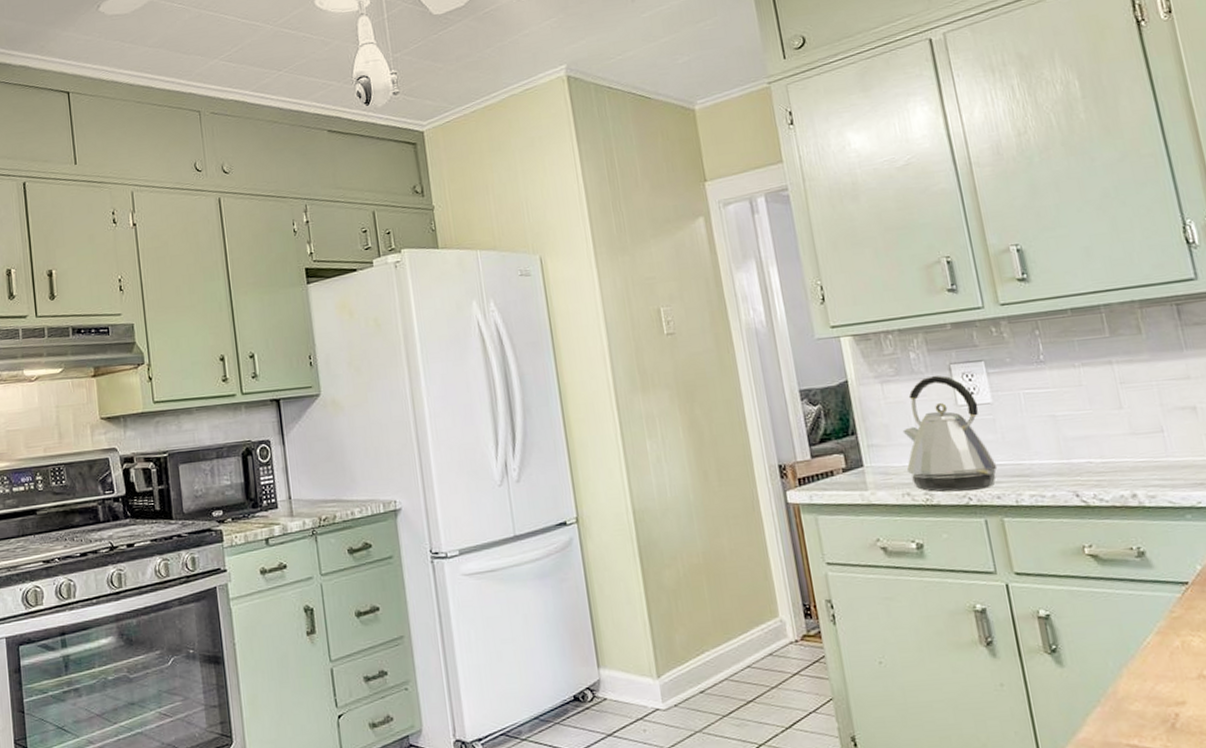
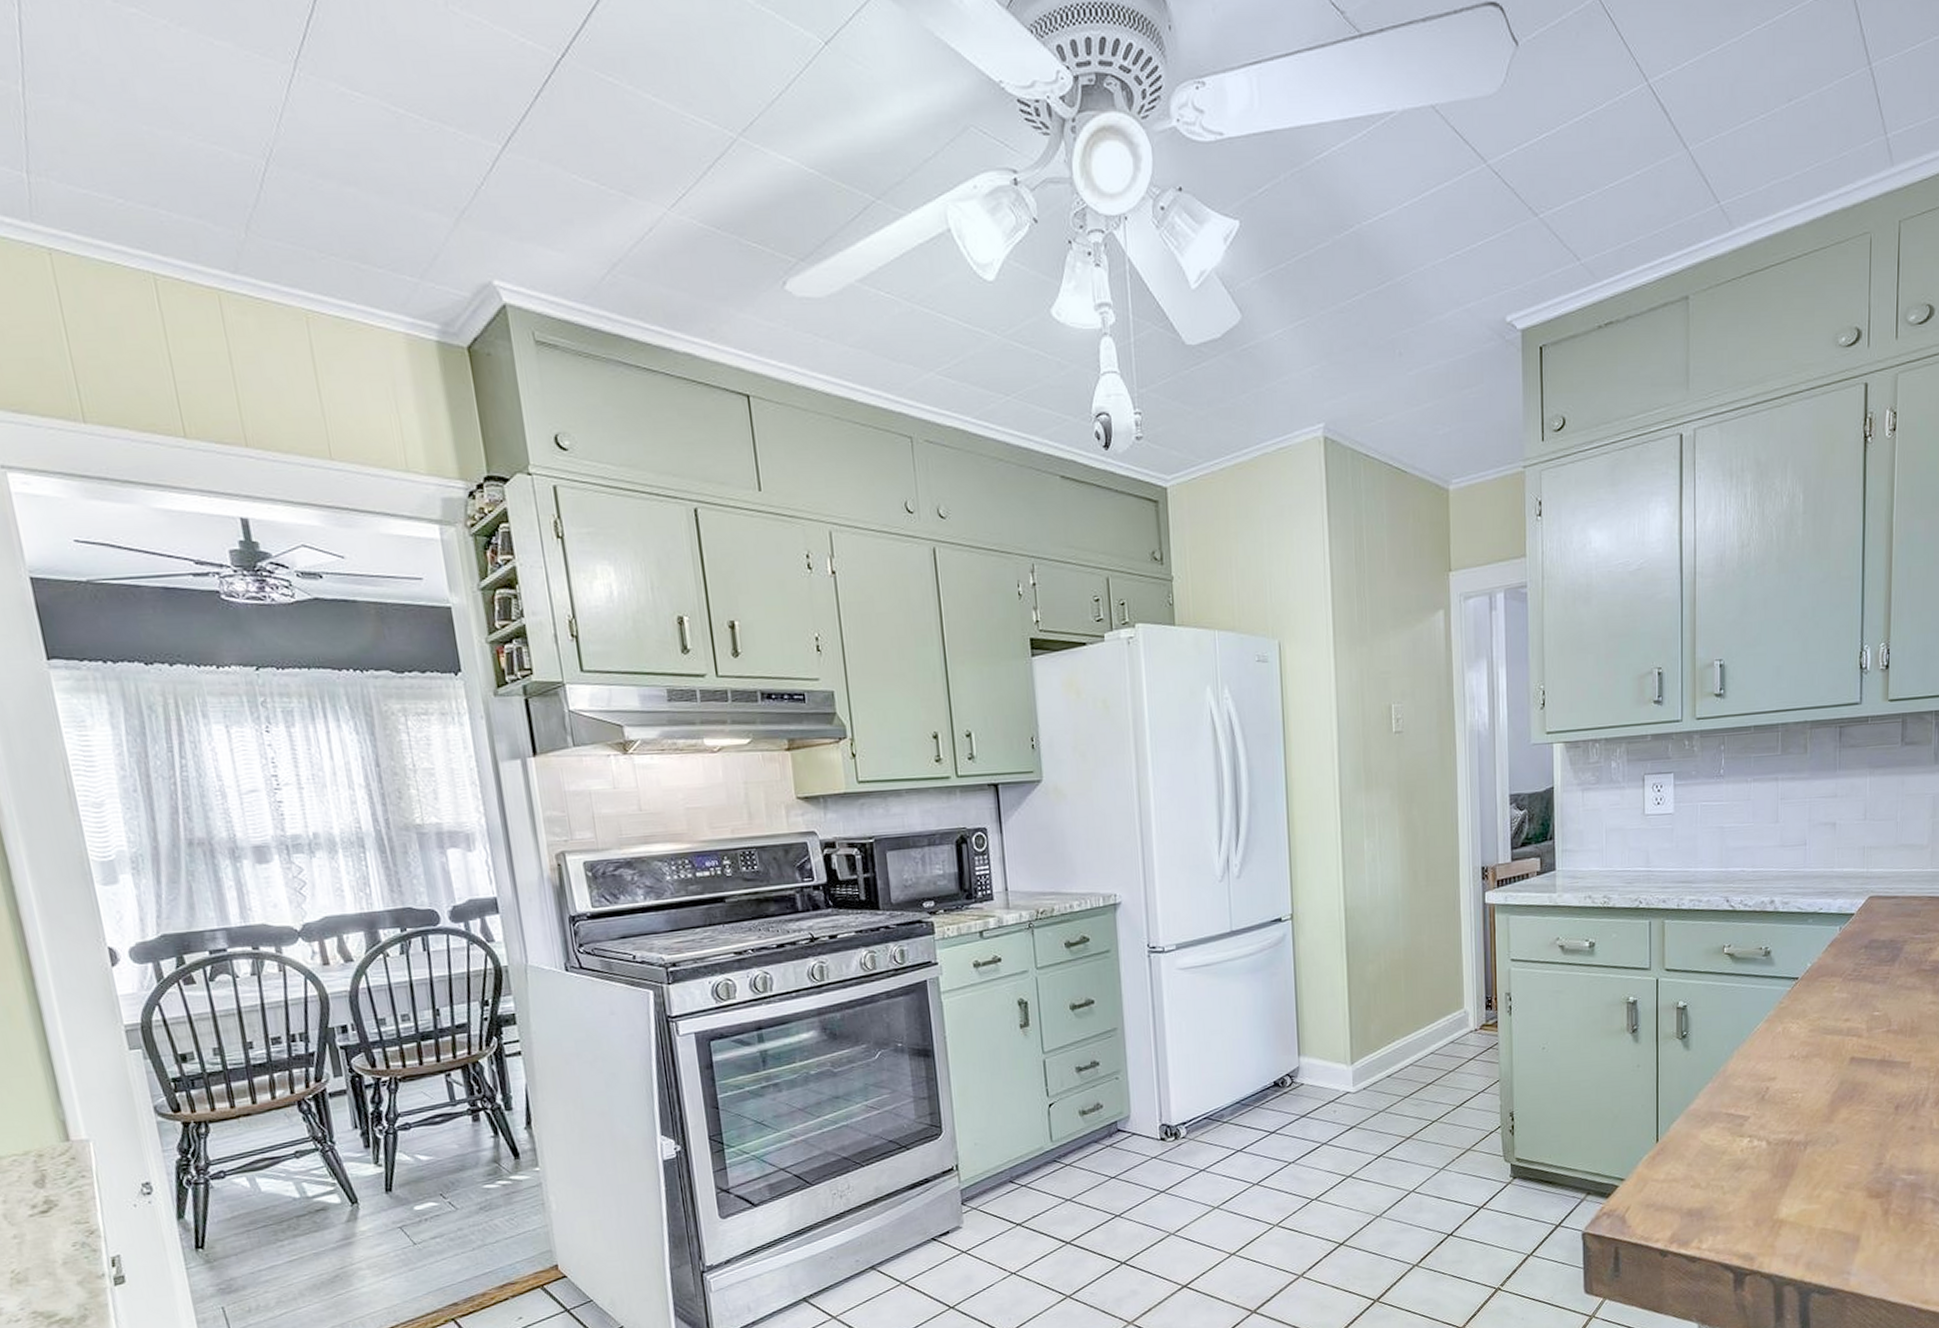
kettle: present [902,376,998,493] -> none [1593,785,1668,896]

